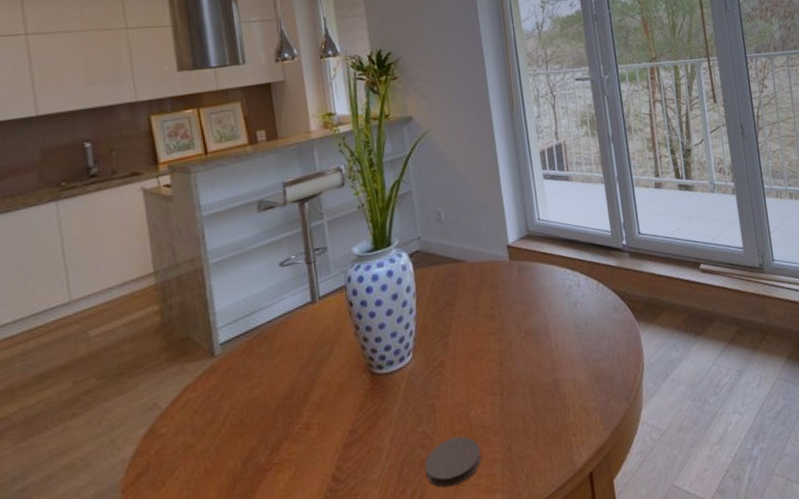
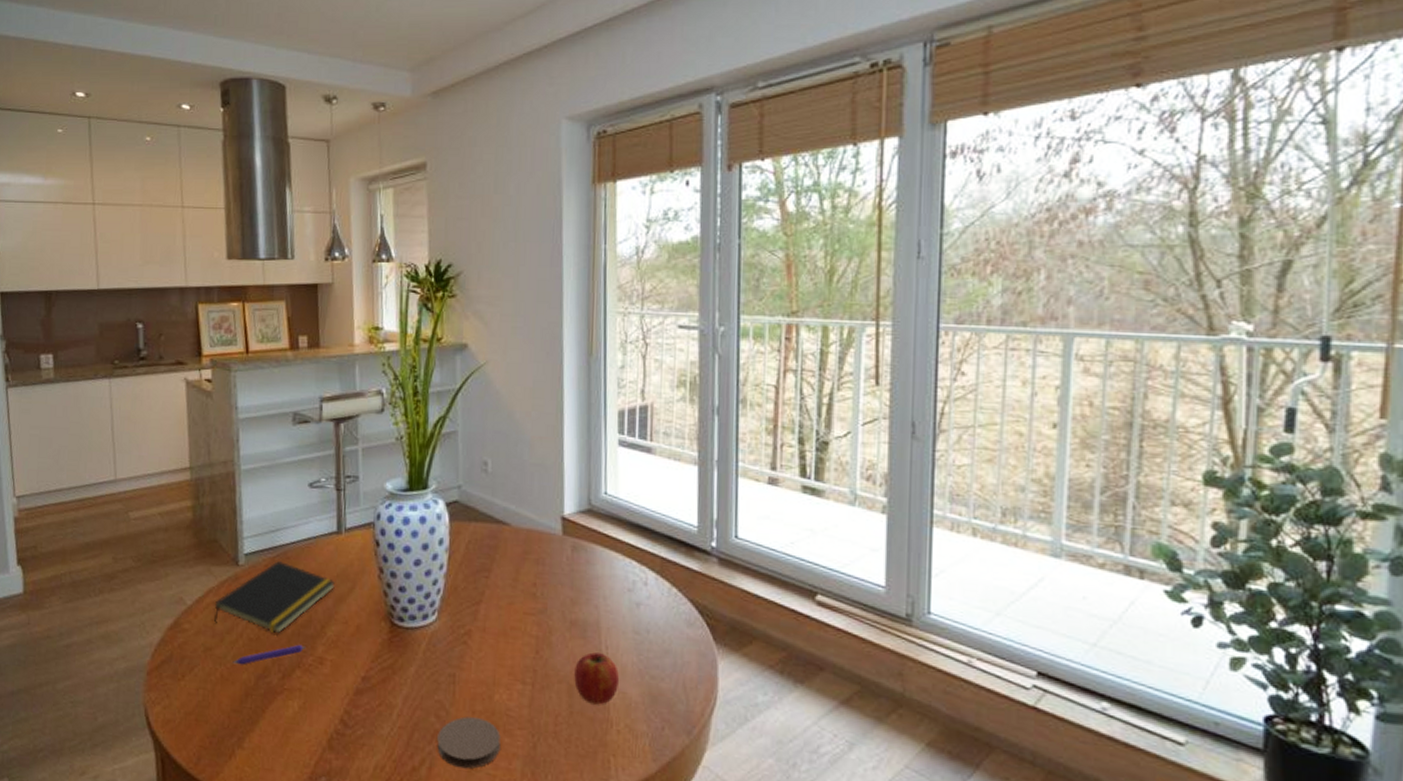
notepad: none [192,342,314,421] -> present [214,561,335,634]
pen: none [216,416,290,455] -> present [232,644,305,665]
fruit: none [533,351,570,397] -> present [574,652,619,705]

